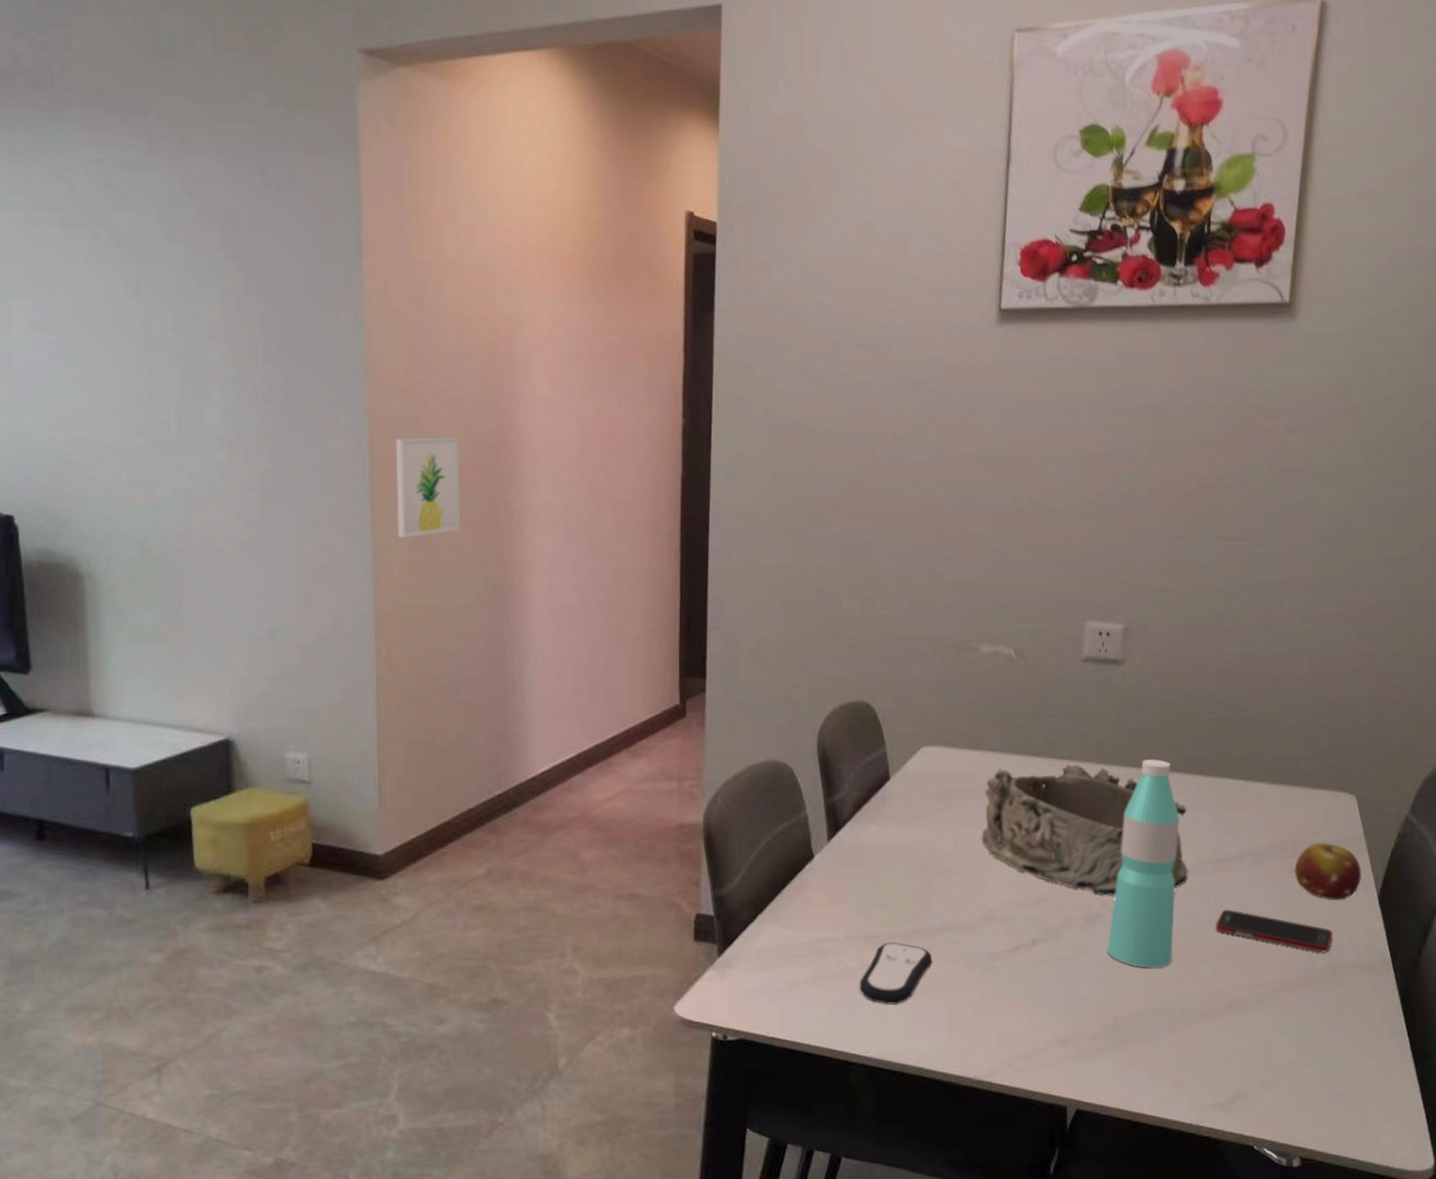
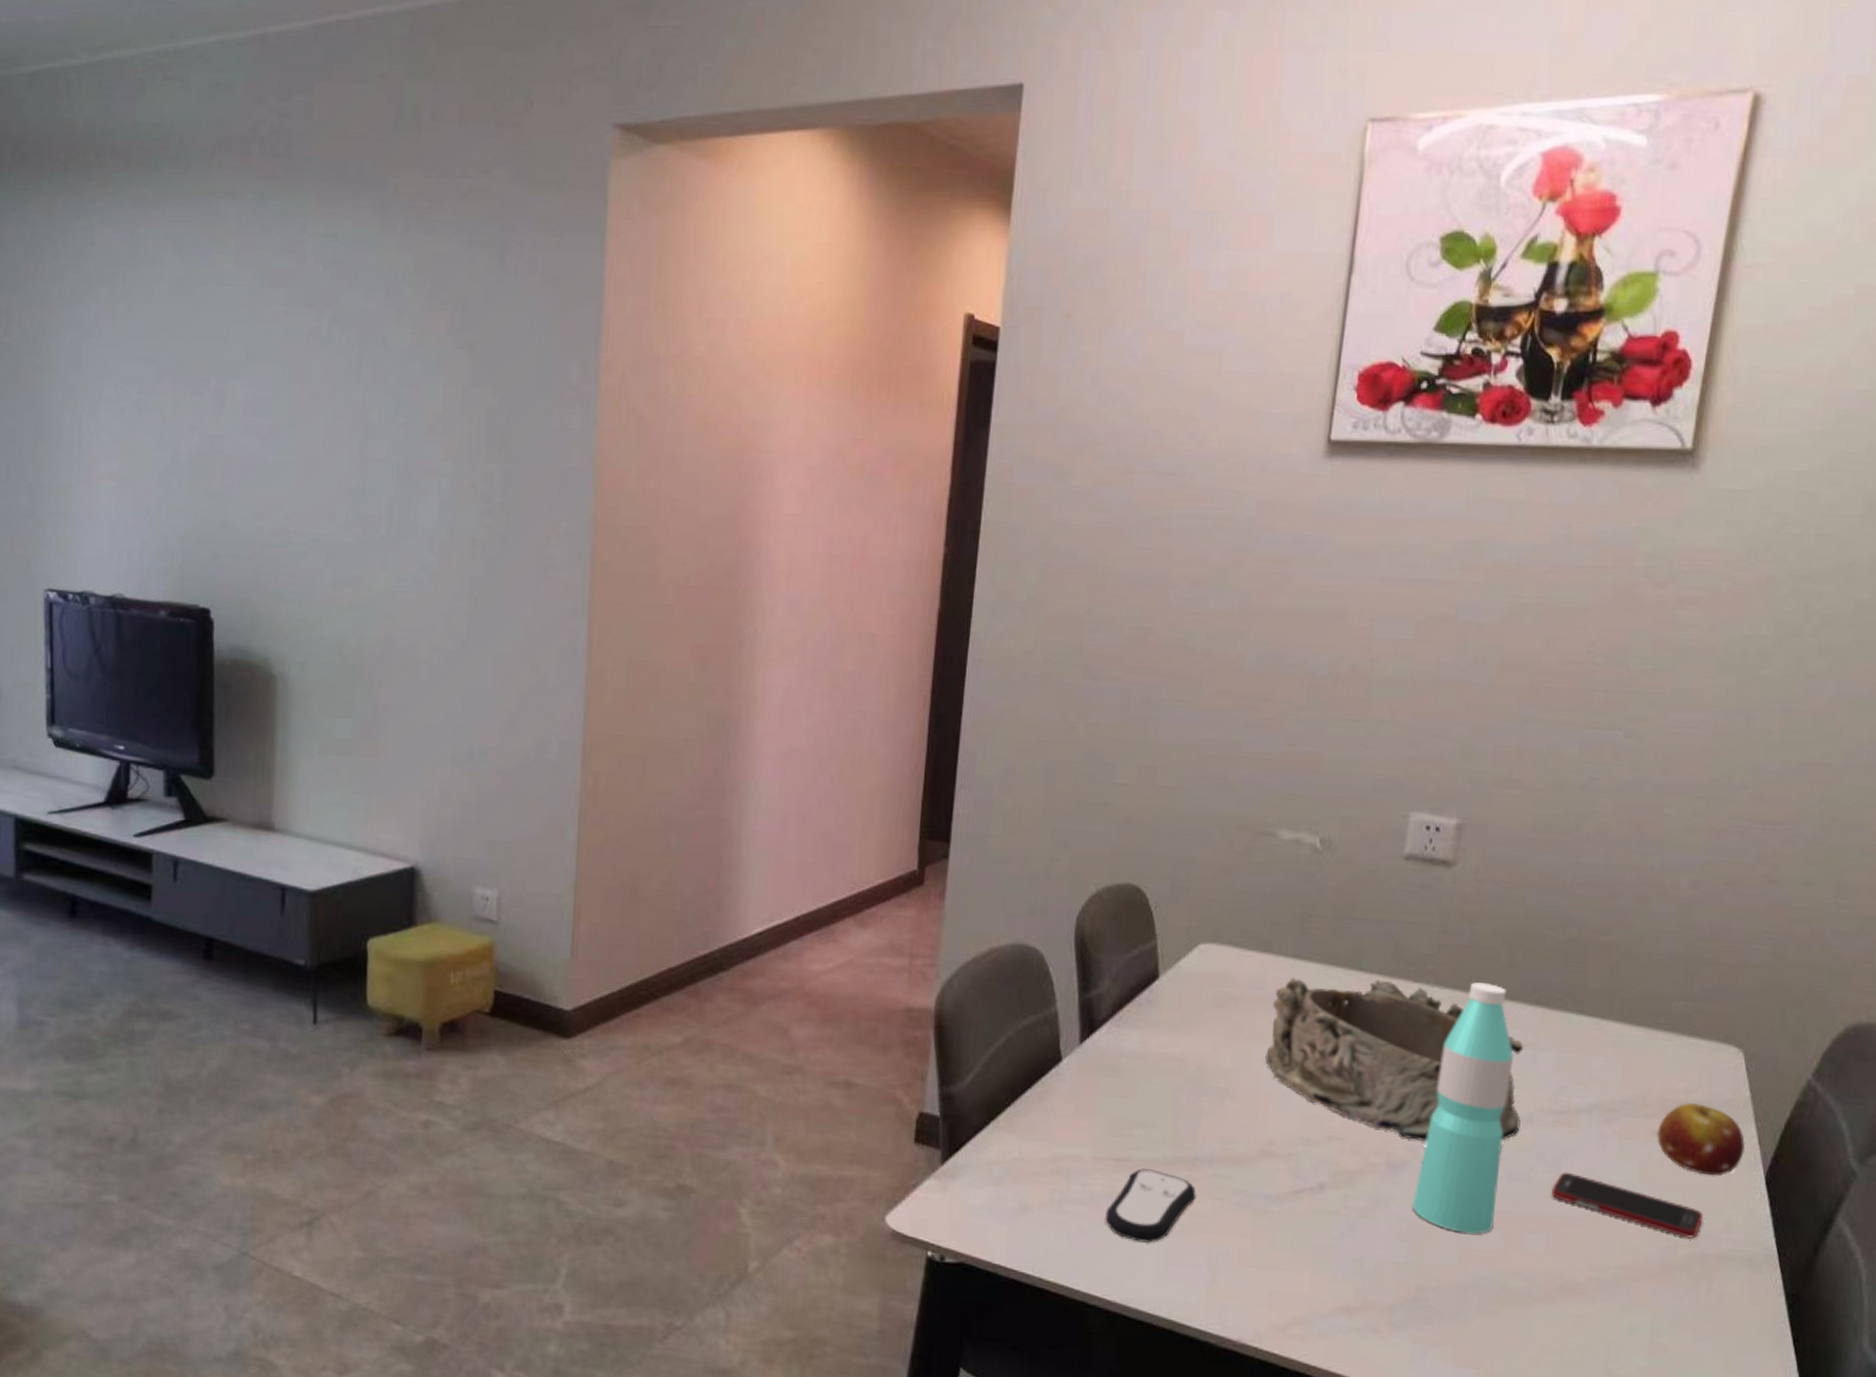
wall art: present [395,437,460,538] -> none [615,550,691,660]

